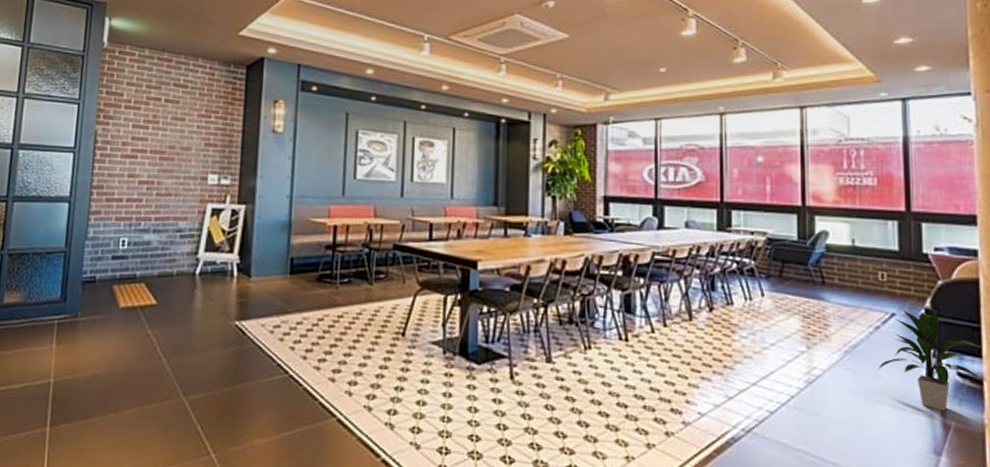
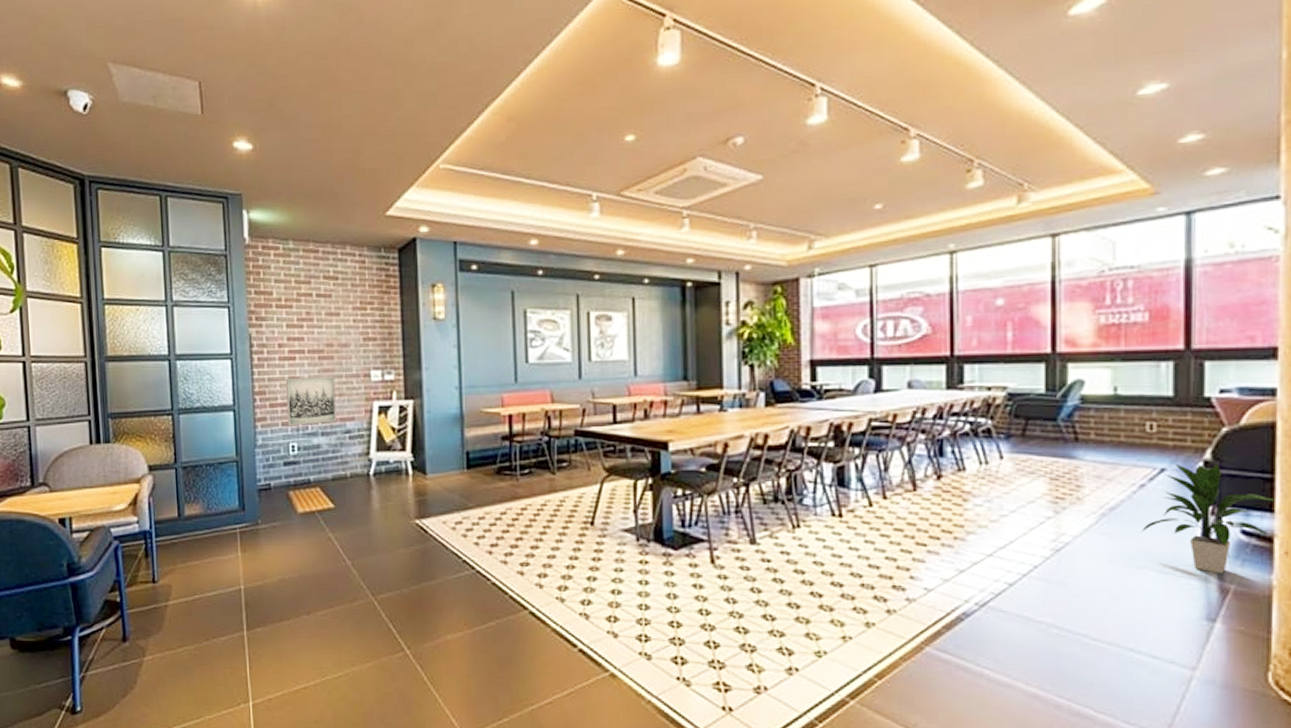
wall art: none [121,175,173,222] -> present [285,377,336,427]

